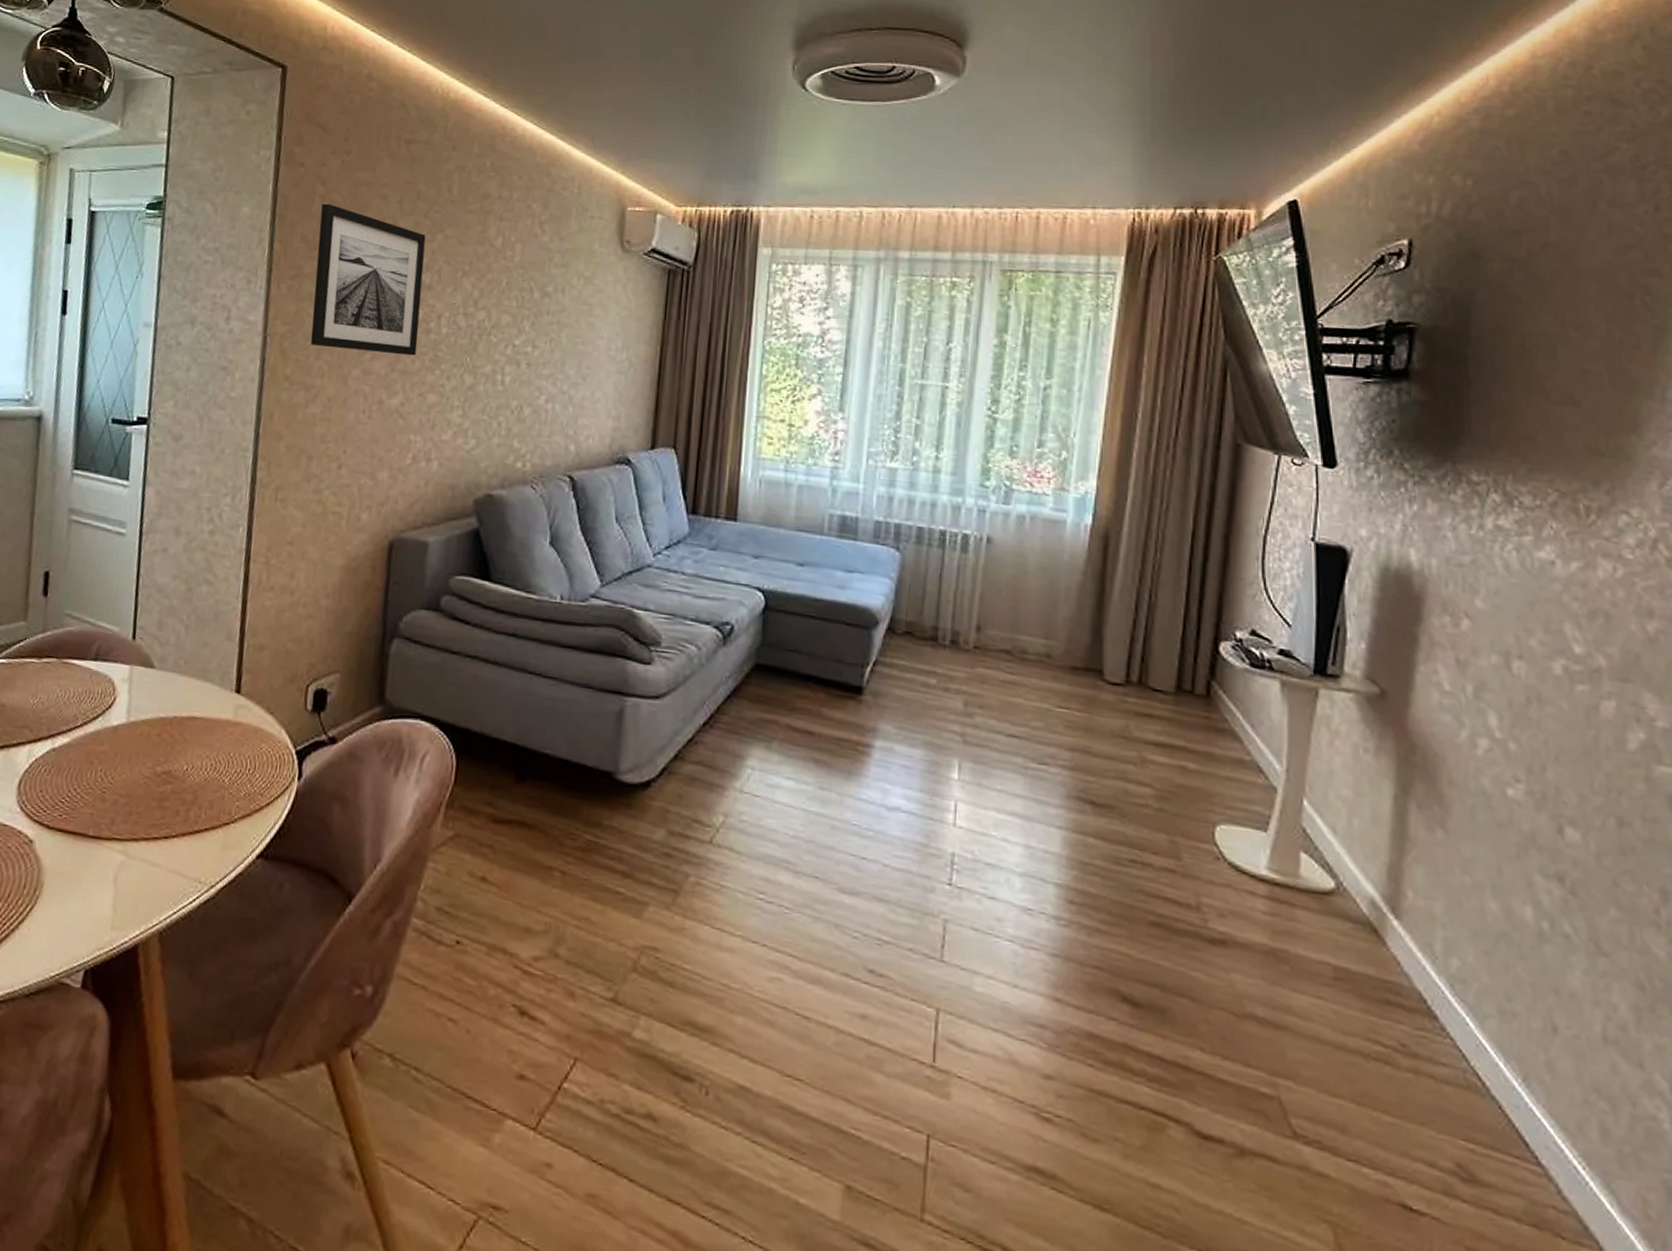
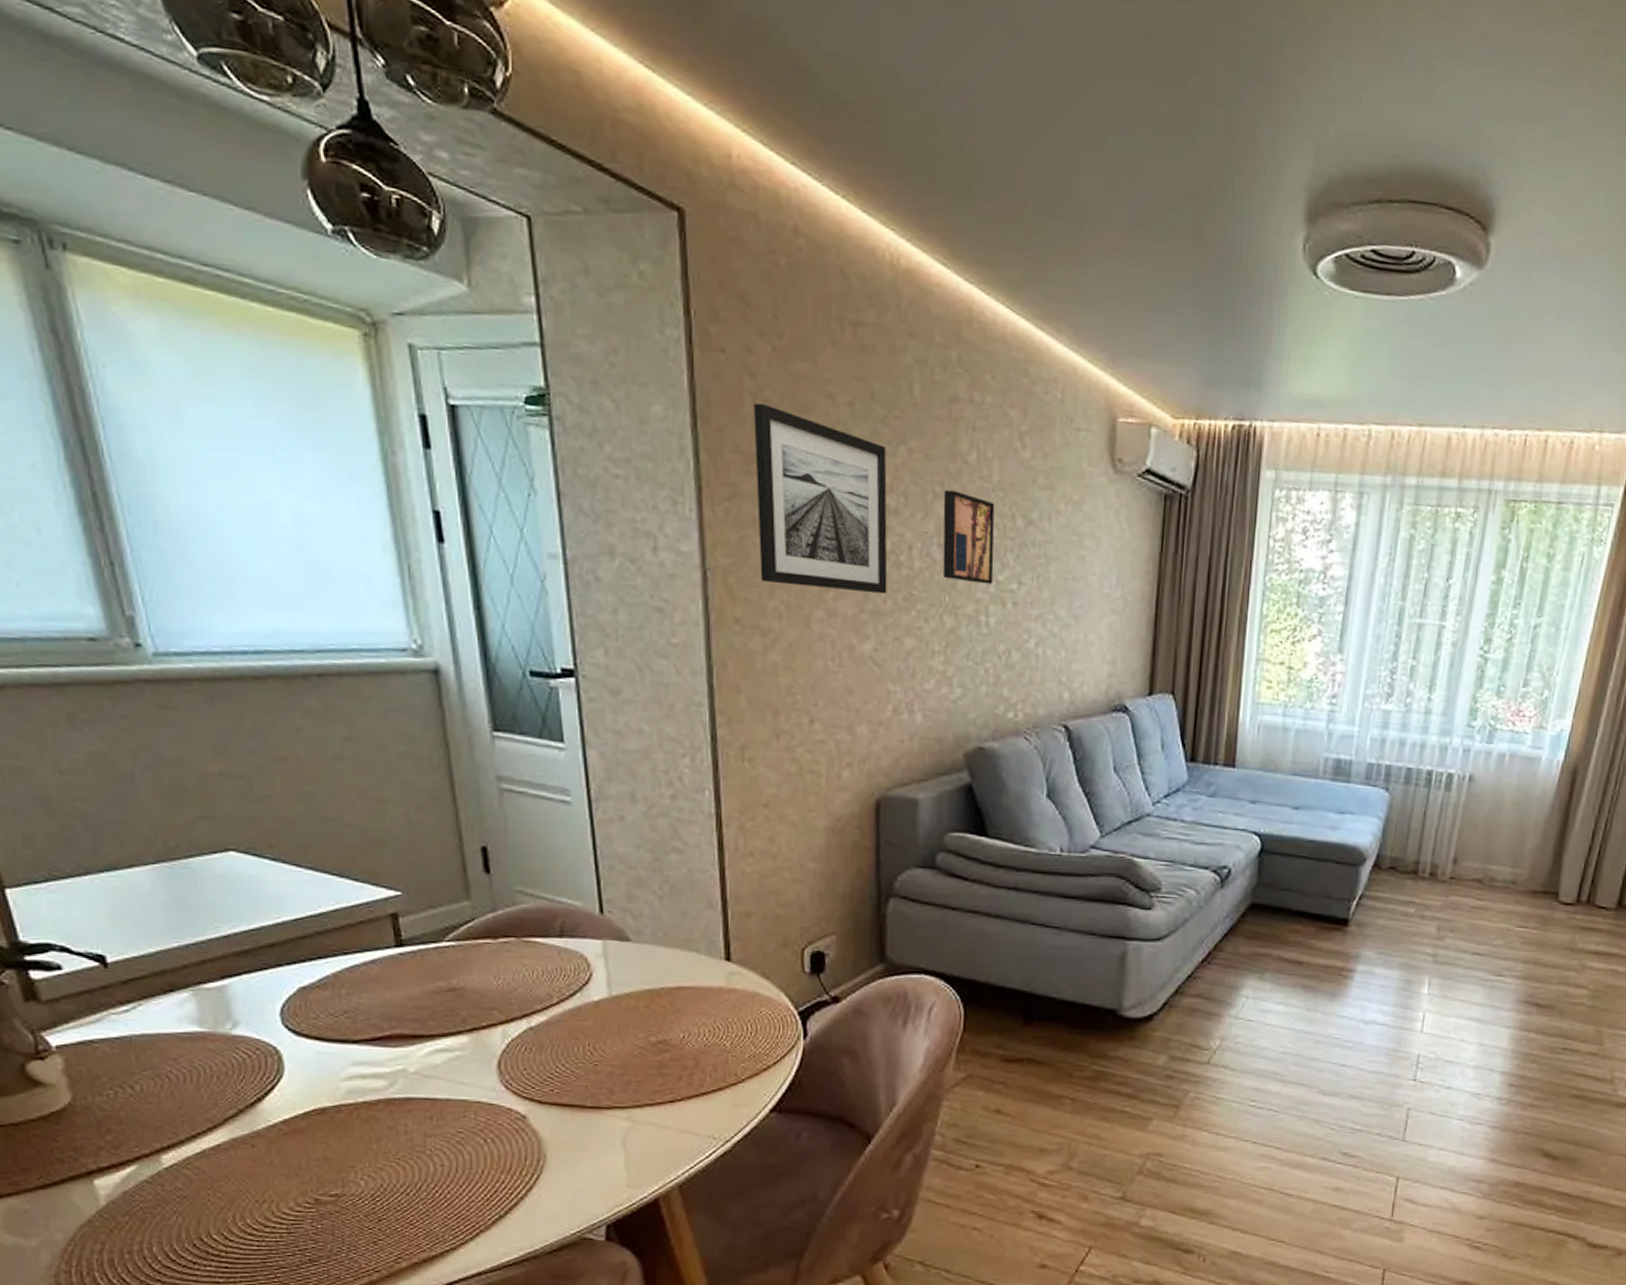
wall art: none [465,268,516,348] -> present [942,489,995,585]

